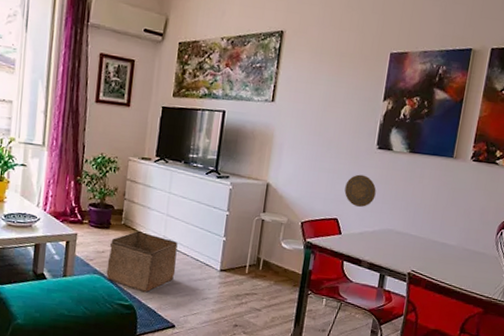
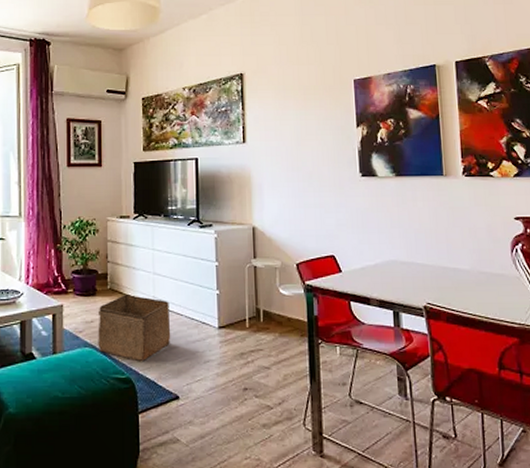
decorative plate: present [344,174,377,208] -> none [335,205,370,241]

